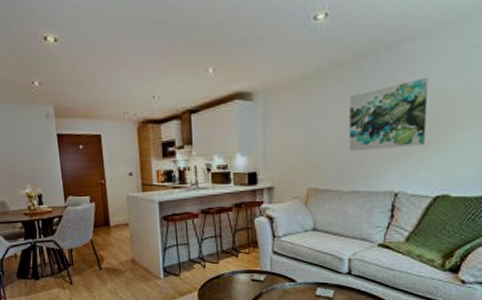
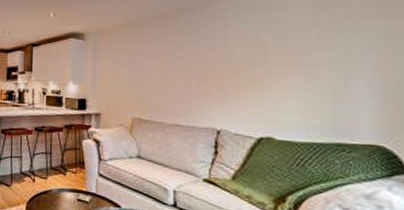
wall art: present [349,78,428,151] -> none [170,31,244,89]

